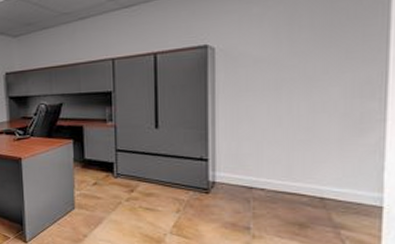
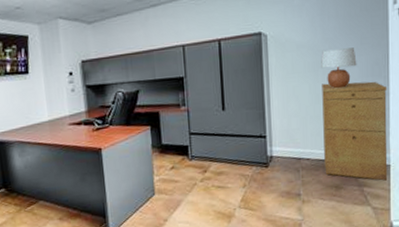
lamp: none [284,63,338,111] -> present [320,47,357,89]
filing cabinet: none [285,103,382,225] -> present [322,81,388,181]

